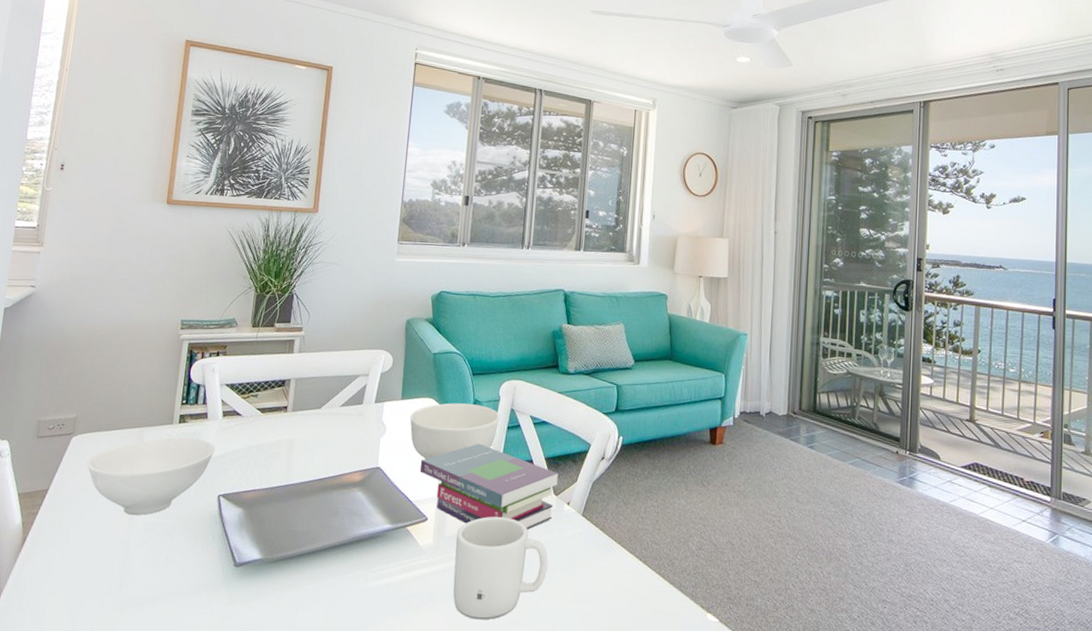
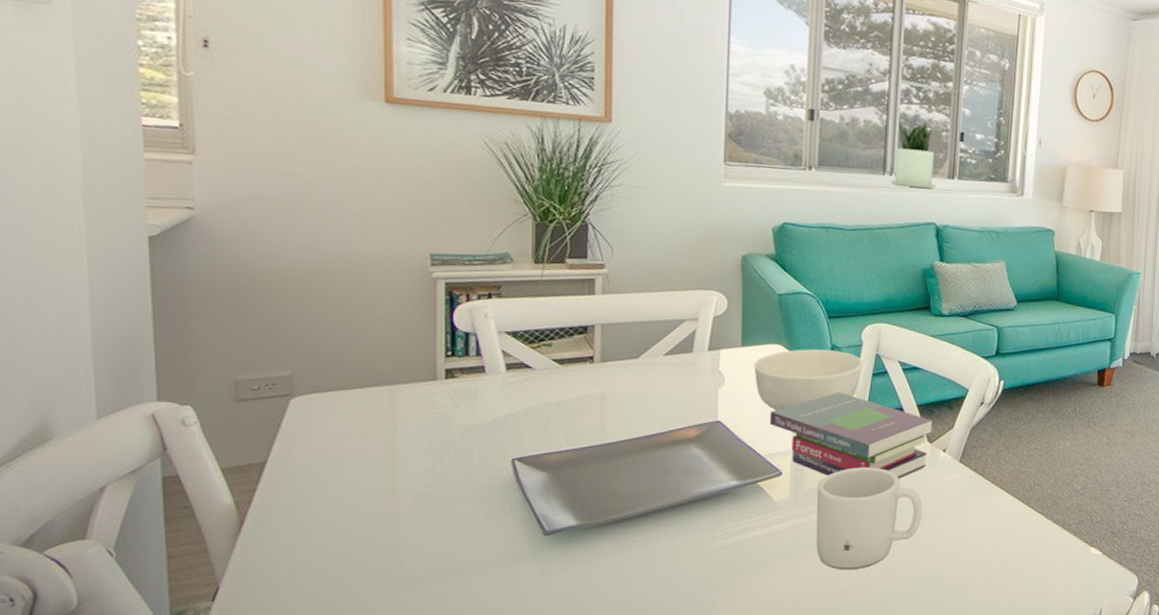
bowl: present [87,437,216,516] -> none [318,395,502,487]
planter: none [528,203,564,260] -> present [891,121,935,189]

